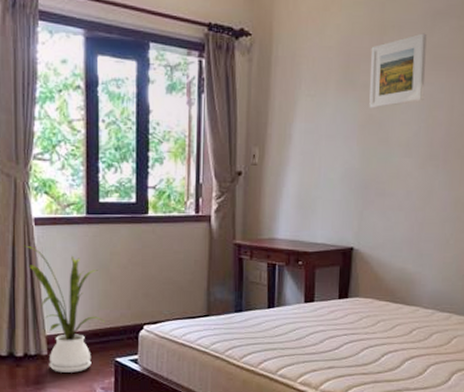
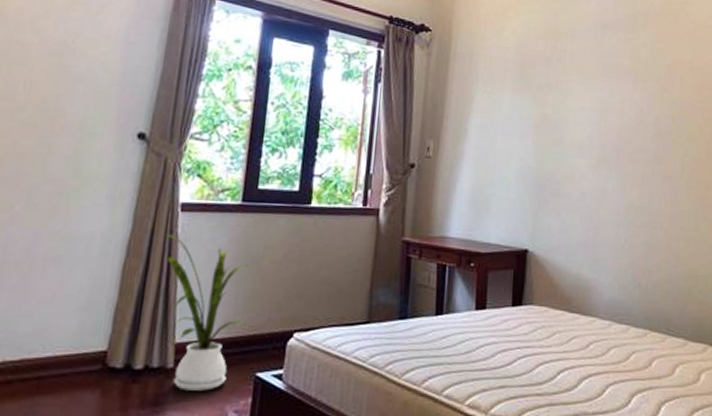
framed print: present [369,33,427,109] -> none [544,42,597,109]

